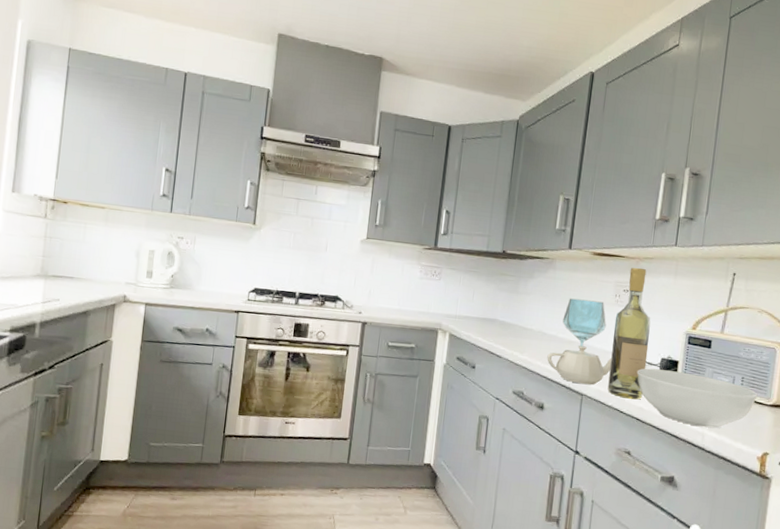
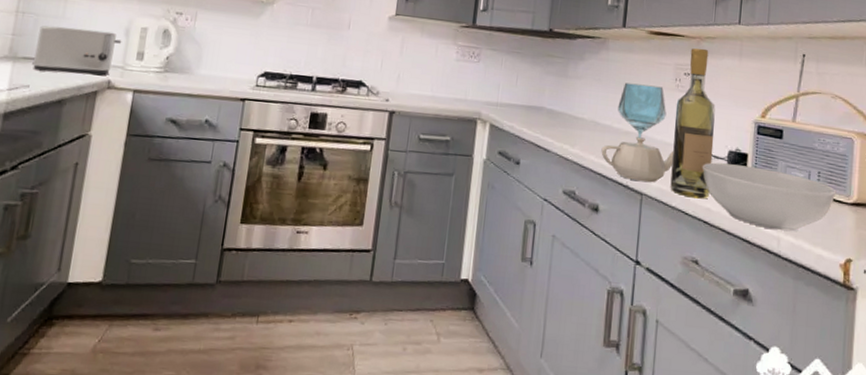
toaster: none [60,248,134,291] -> present [32,25,122,76]

